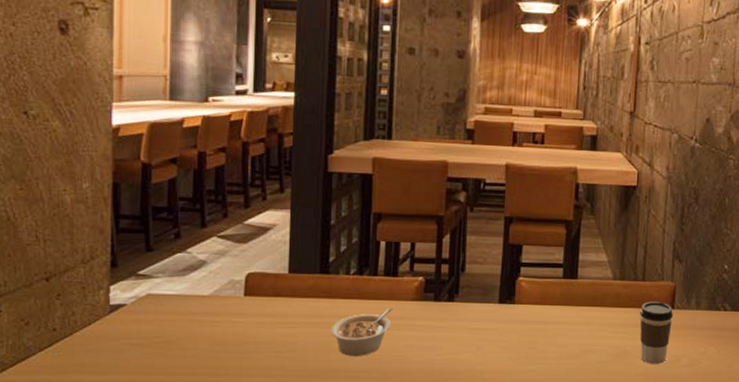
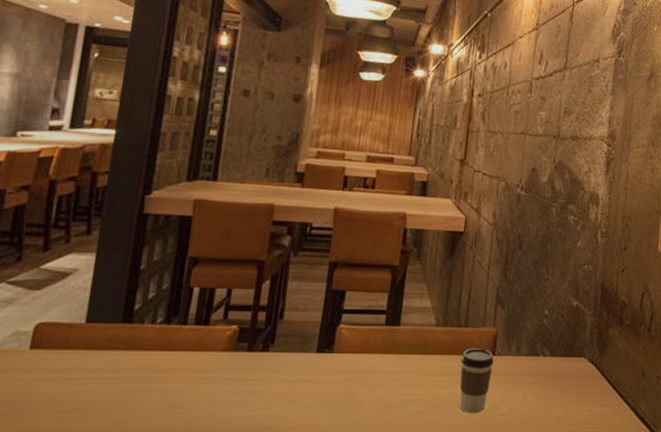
legume: present [330,307,394,356] -> none [126,359,202,415]

